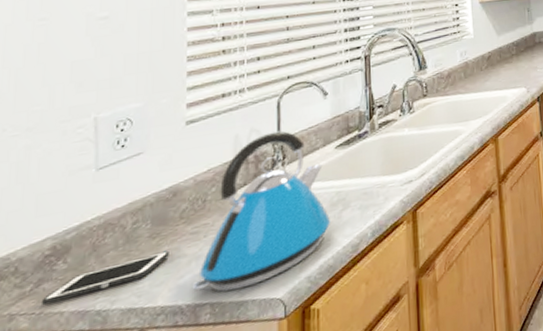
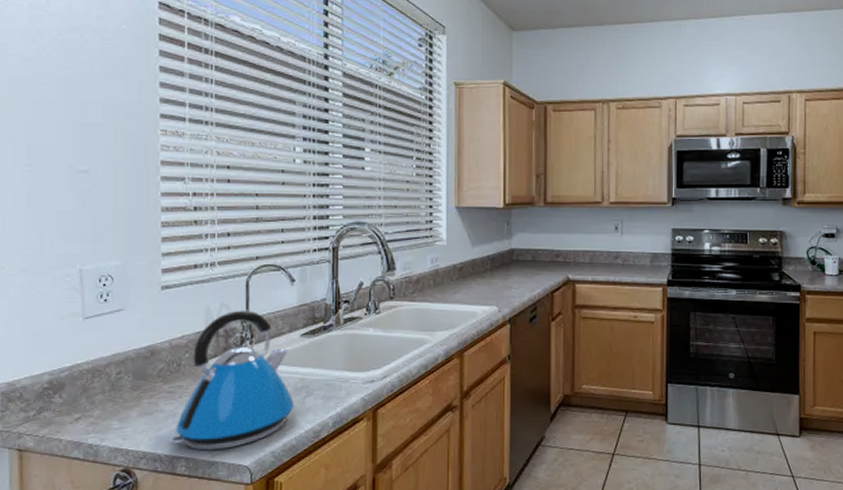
cell phone: present [42,250,169,305] -> none [44,403,149,430]

